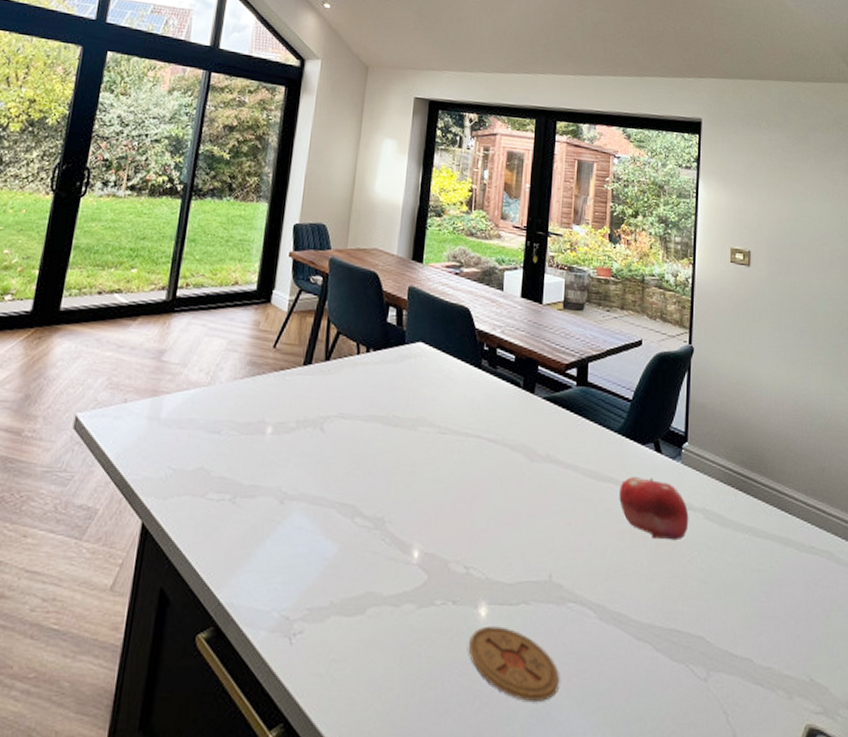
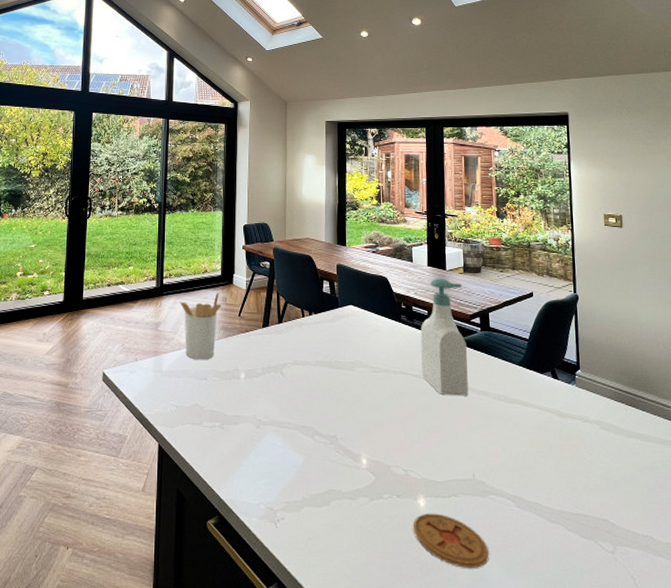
utensil holder: none [195,313,252,406] -> present [179,292,221,360]
soap bottle: none [500,313,560,471] -> present [420,277,469,396]
fruit: present [619,477,689,541] -> none [525,399,587,446]

